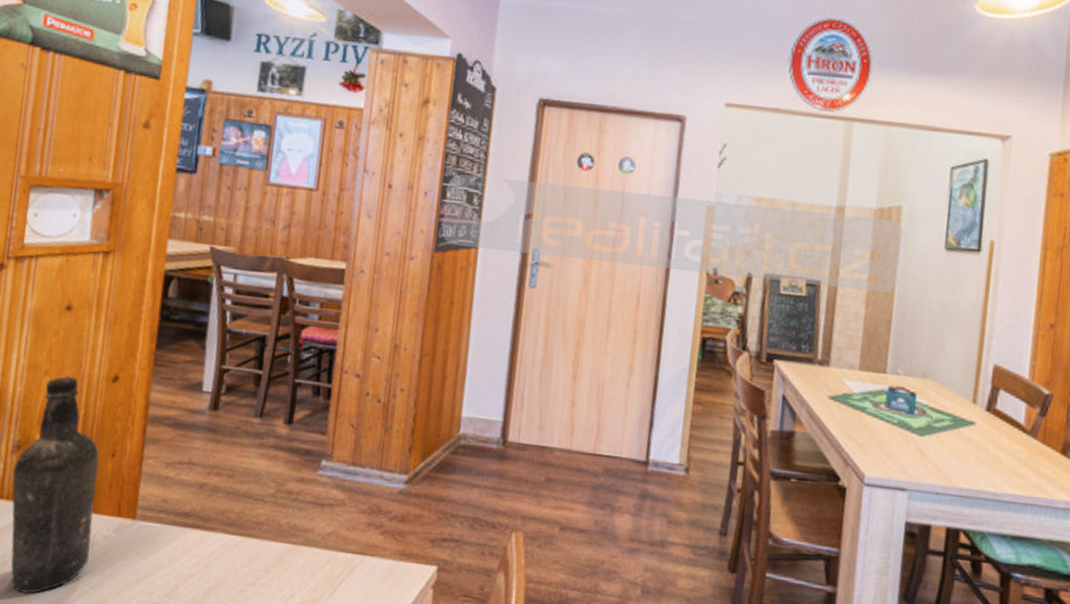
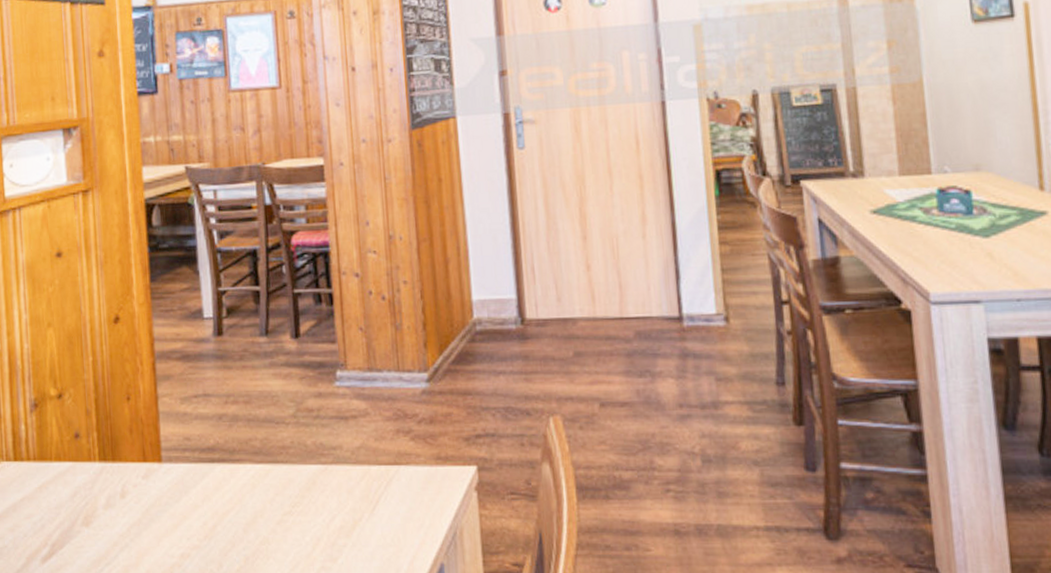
beer bottle: present [10,375,99,594] -> none [34,324,124,555]

